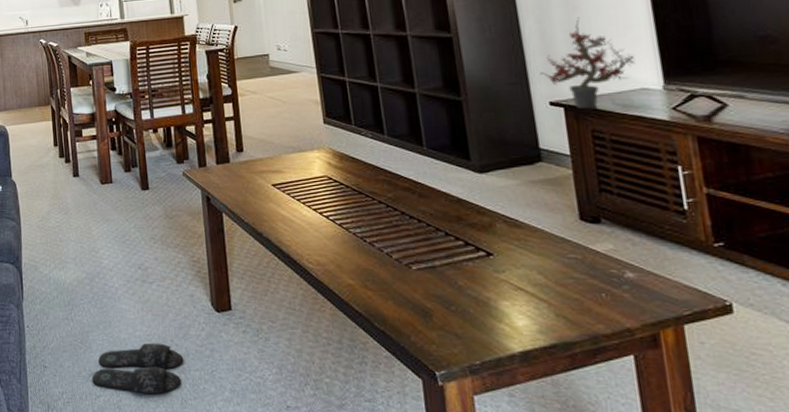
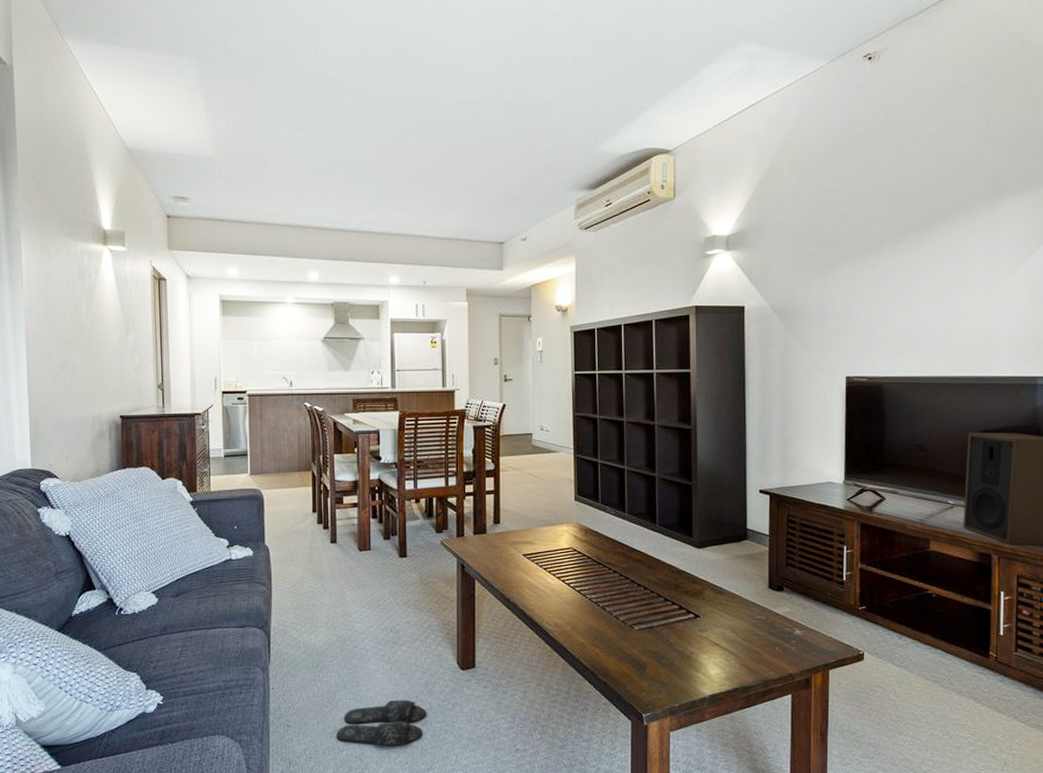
potted plant: present [540,17,636,110] -> none [755,419,827,498]

